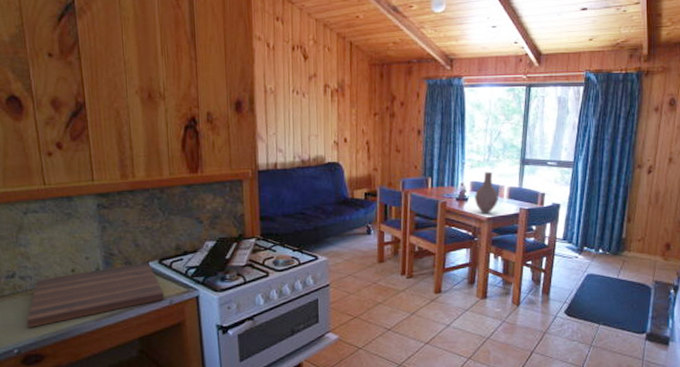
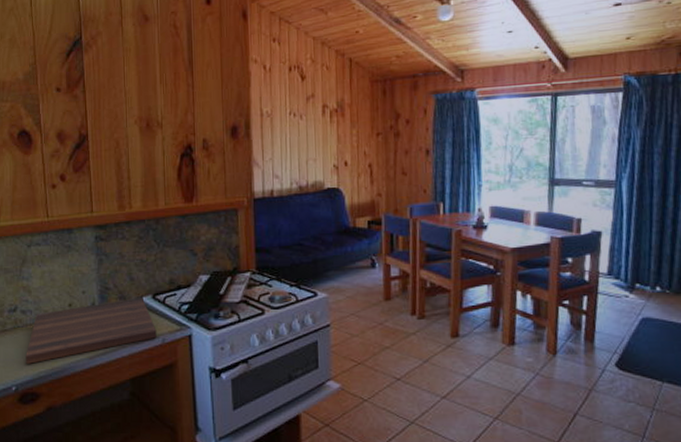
vase: present [474,171,498,214] -> none [494,194,524,244]

